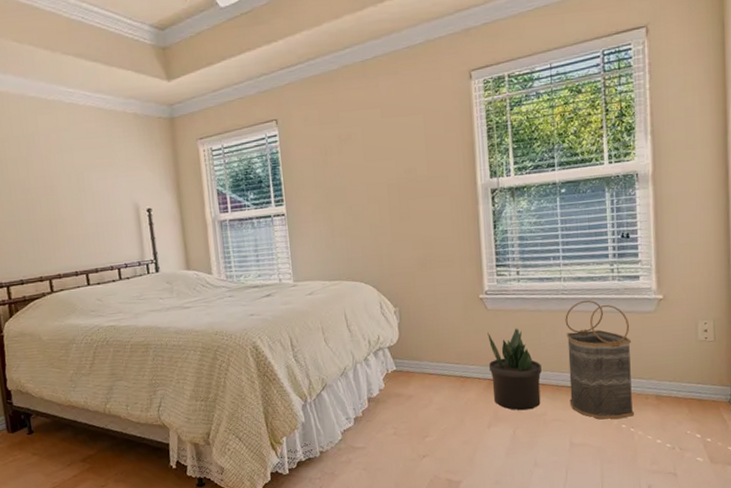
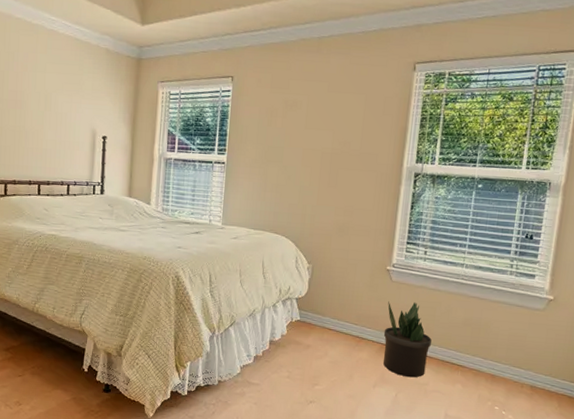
basket: present [565,300,634,420] -> none [451,288,519,401]

